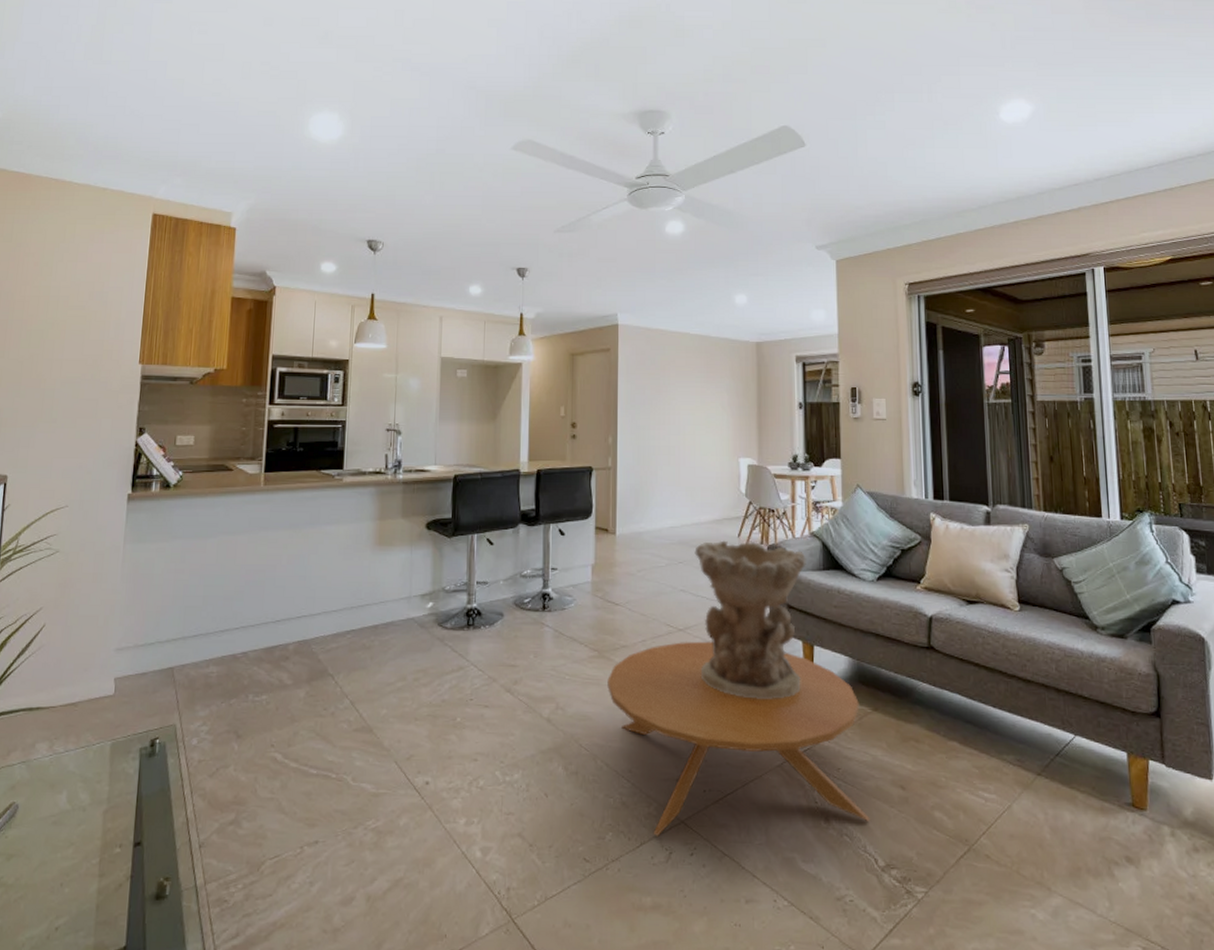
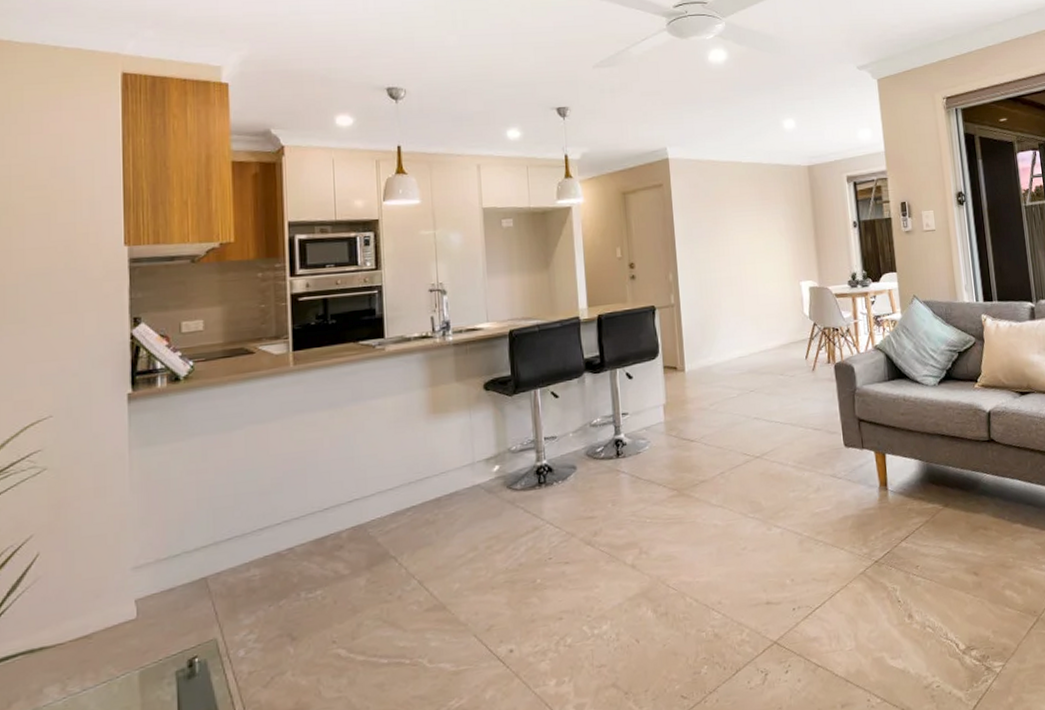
coffee table: present [607,641,871,836] -> none [689,463,949,661]
decorative bowl: present [694,540,806,699] -> none [764,361,877,514]

